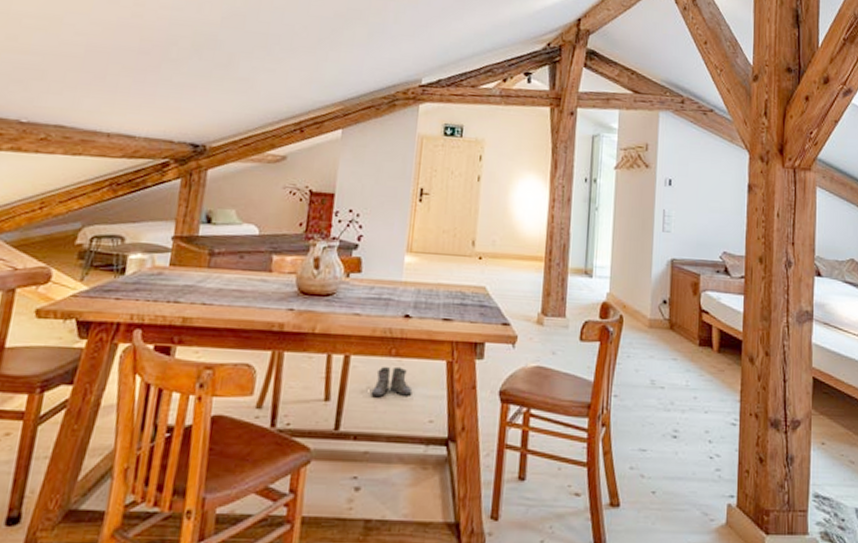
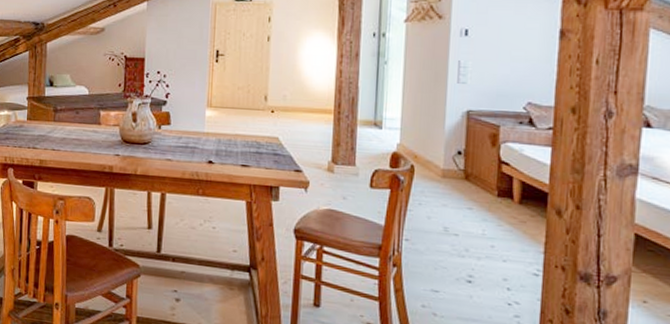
boots: present [371,366,413,398] -> none [184,203,218,229]

